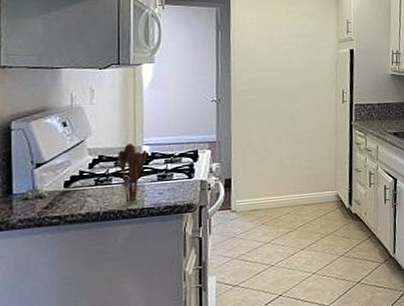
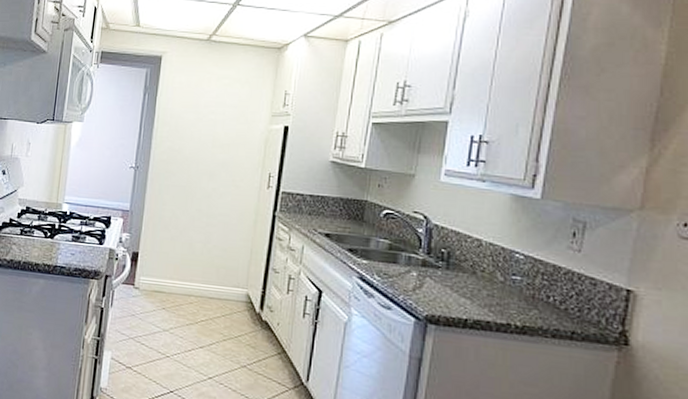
utensil holder: present [118,144,147,204] -> none [41,200,66,259]

